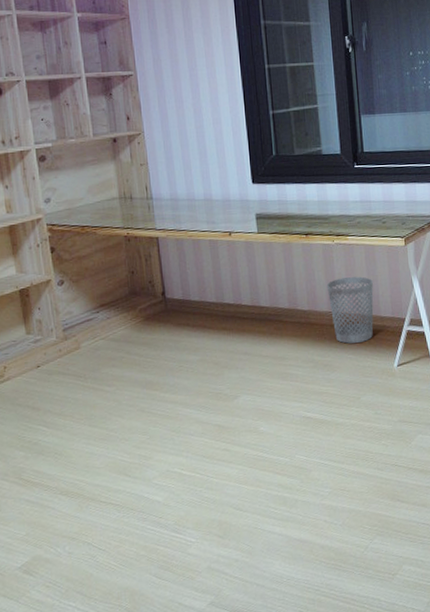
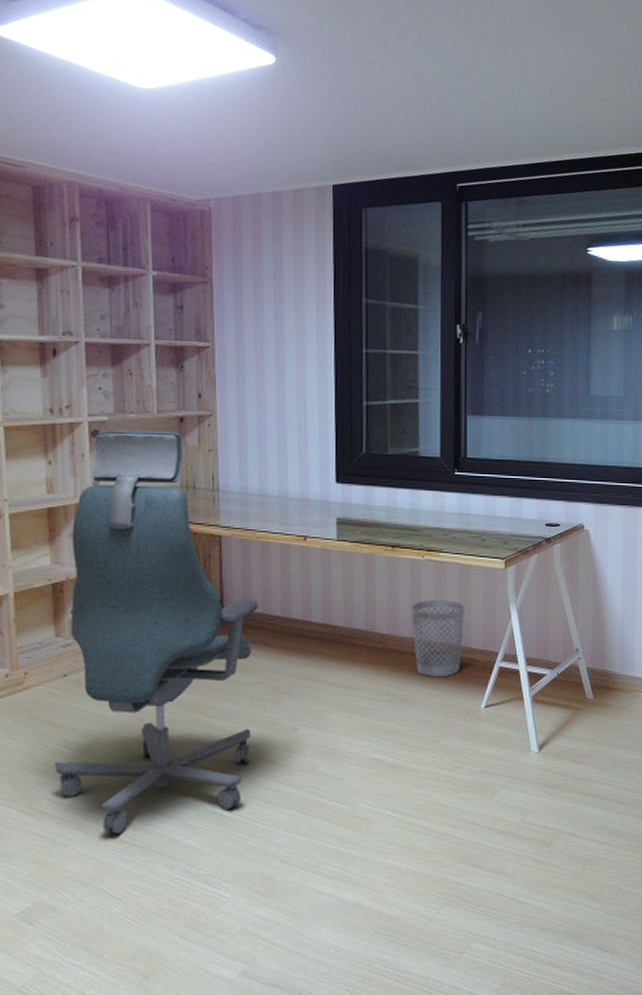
office chair: none [31,151,201,496] -> present [54,430,258,834]

